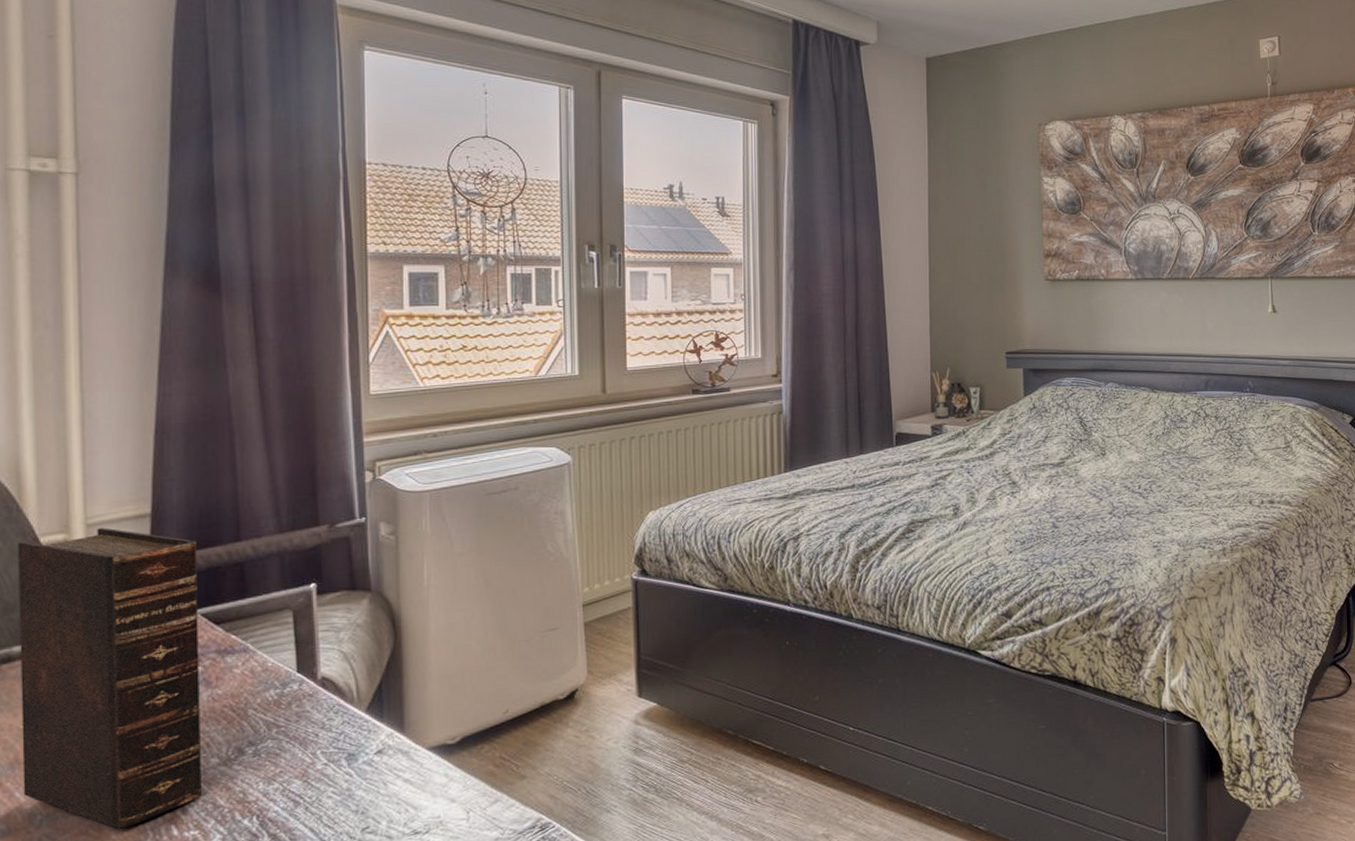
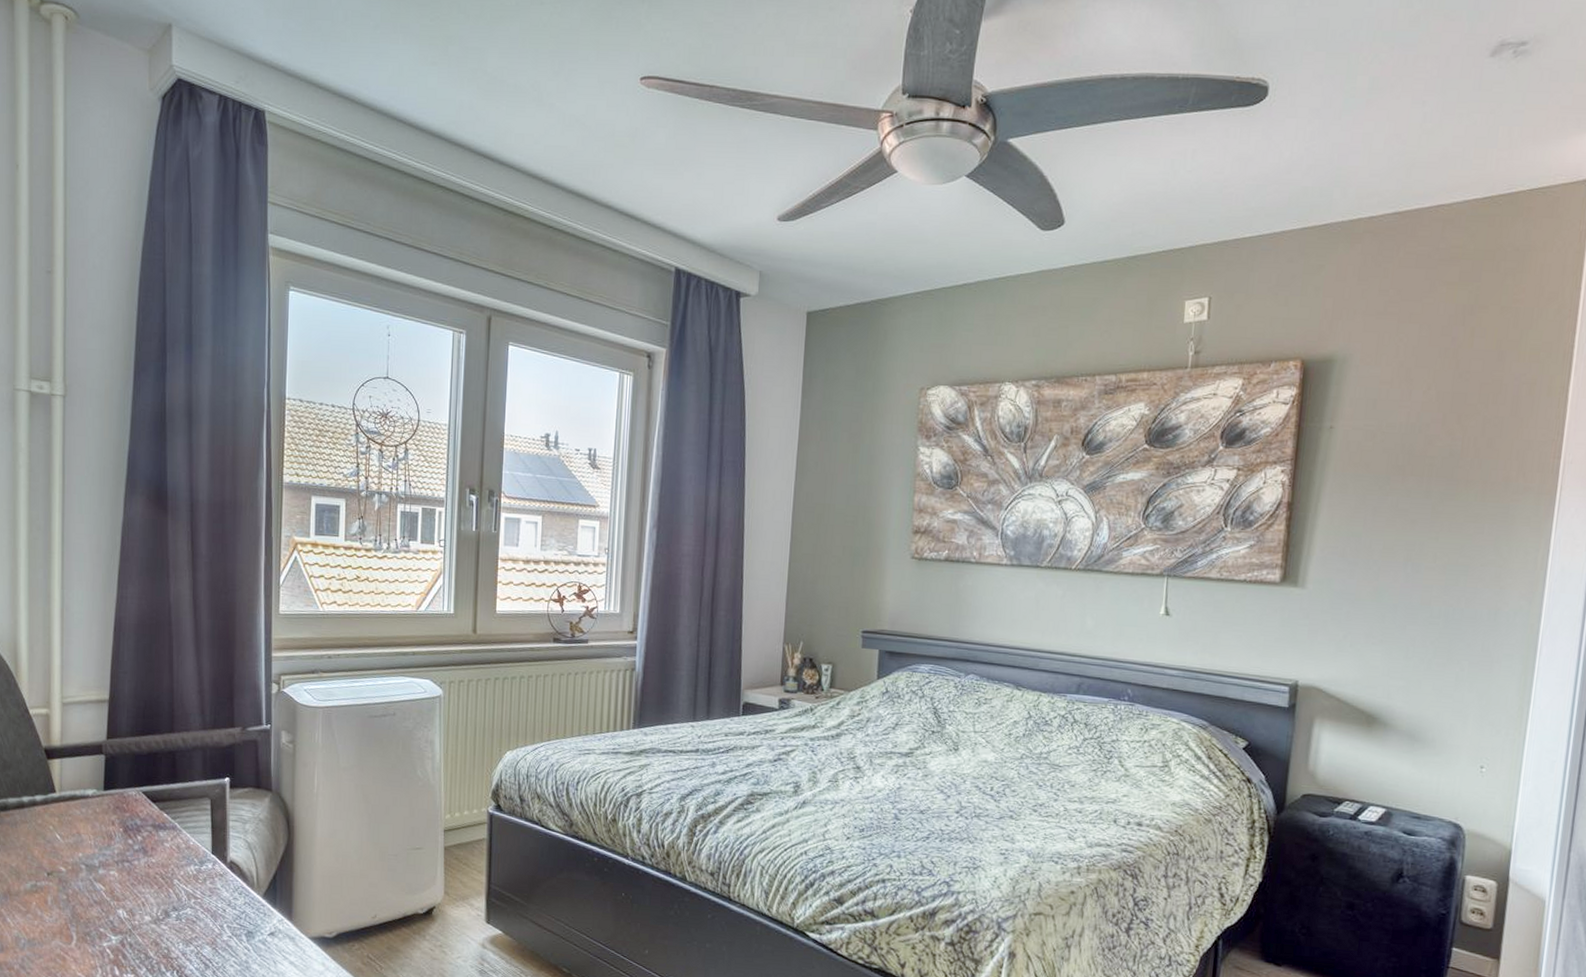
bible: present [18,527,202,829] -> none [12,707,141,963]

